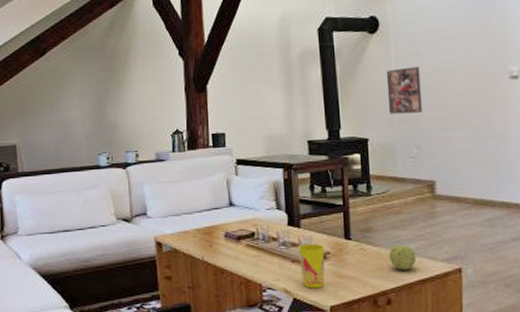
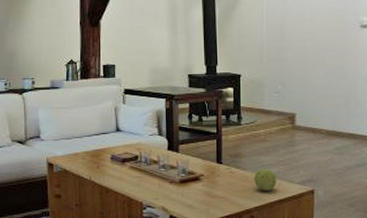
cup: present [299,243,325,289] -> none [176,166,199,207]
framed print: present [386,67,422,114] -> none [258,13,287,54]

